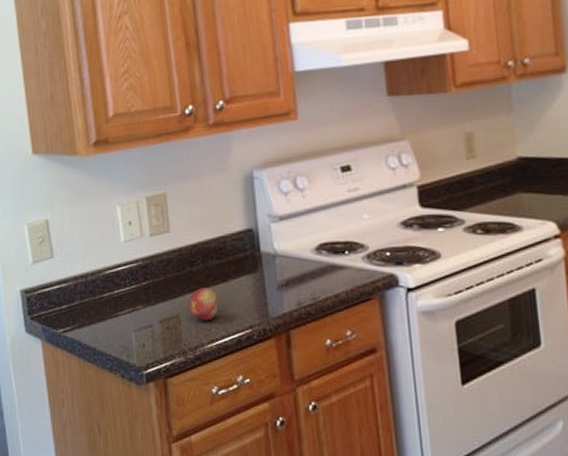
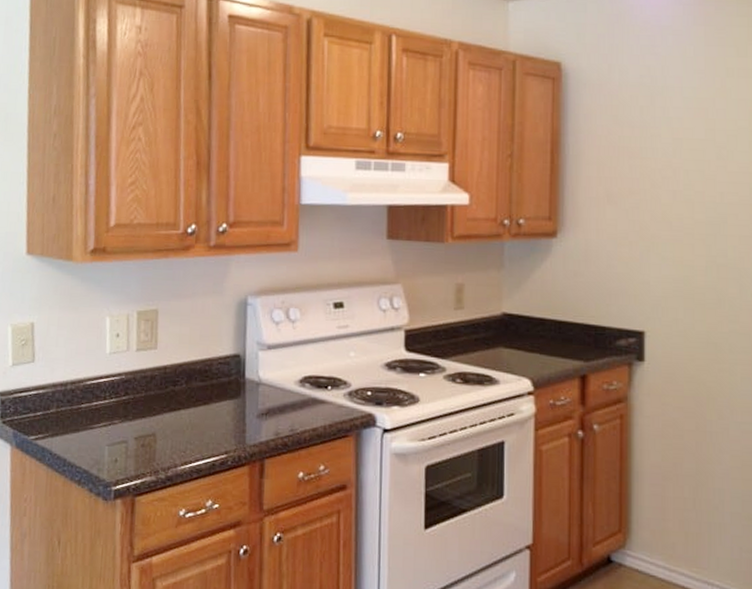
fruit: present [188,287,219,321] -> none [166,408,197,442]

